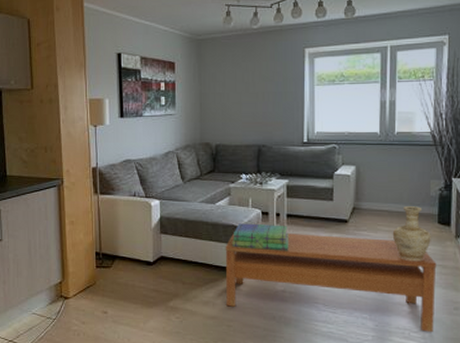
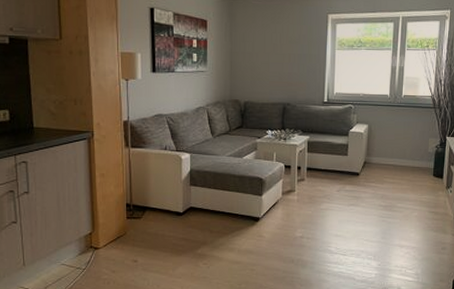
coffee table: present [225,233,437,332] -> none [250,185,430,269]
stack of books: present [232,223,289,251] -> none [257,176,308,201]
vase: present [392,206,431,262] -> none [396,161,427,209]

